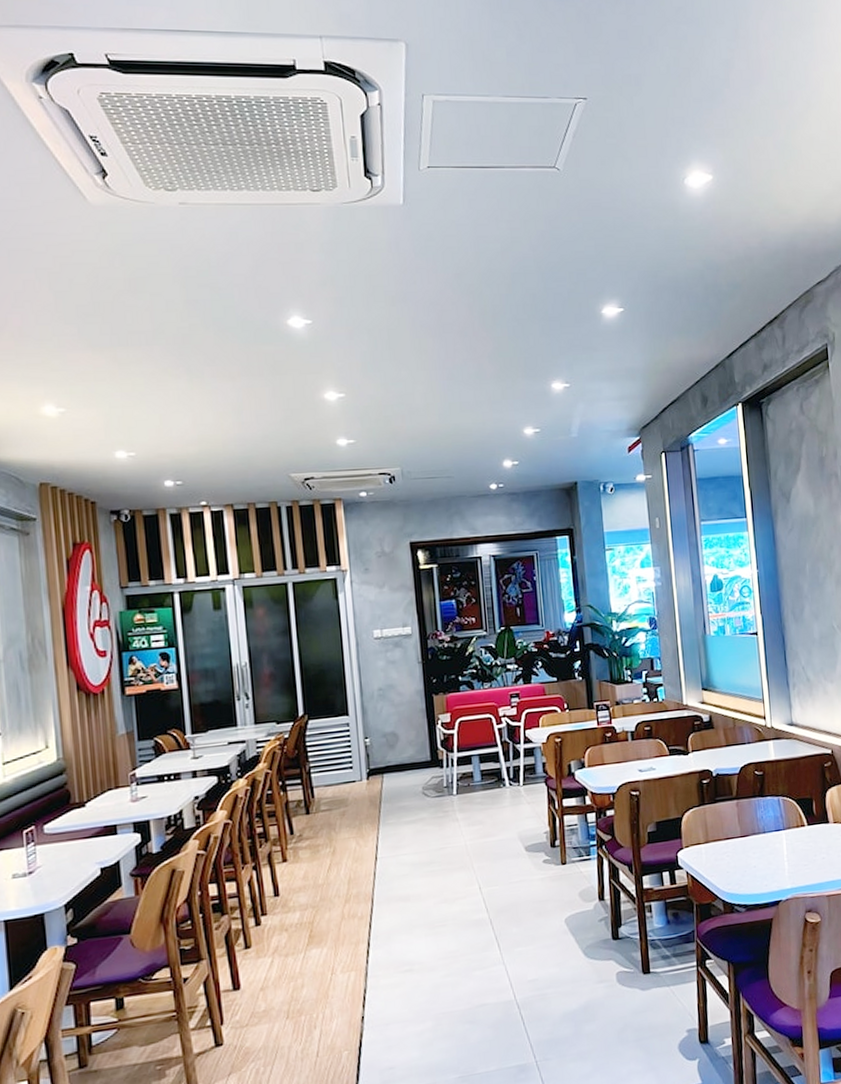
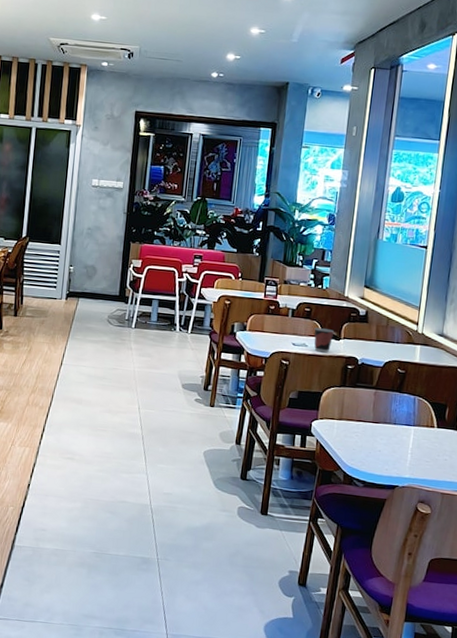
cup: none [659,744,681,773] -> present [314,327,334,353]

